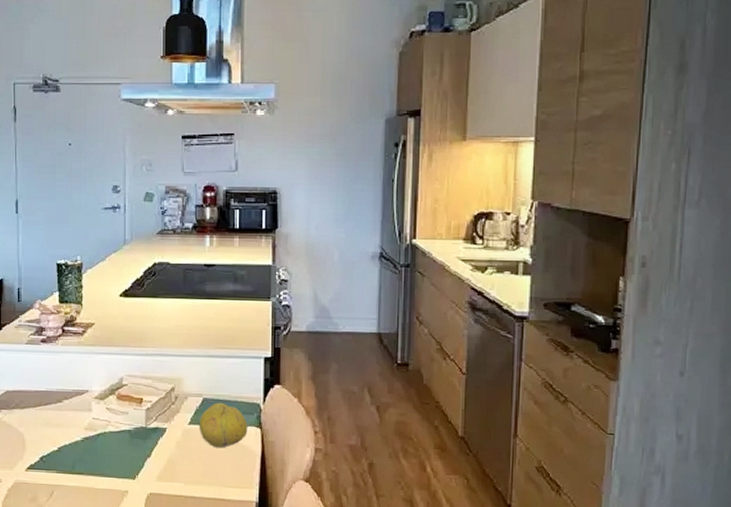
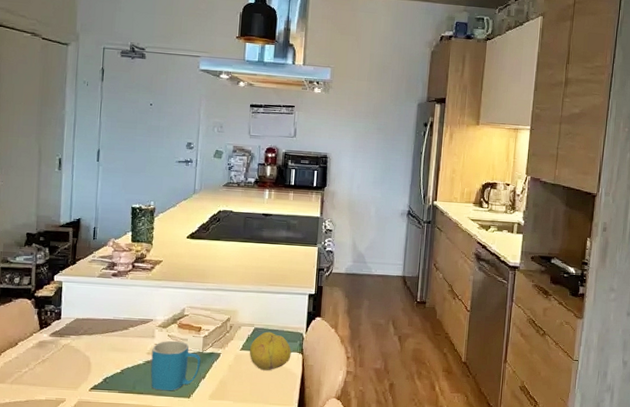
mug: none [90,414,145,472] -> present [150,340,201,391]

